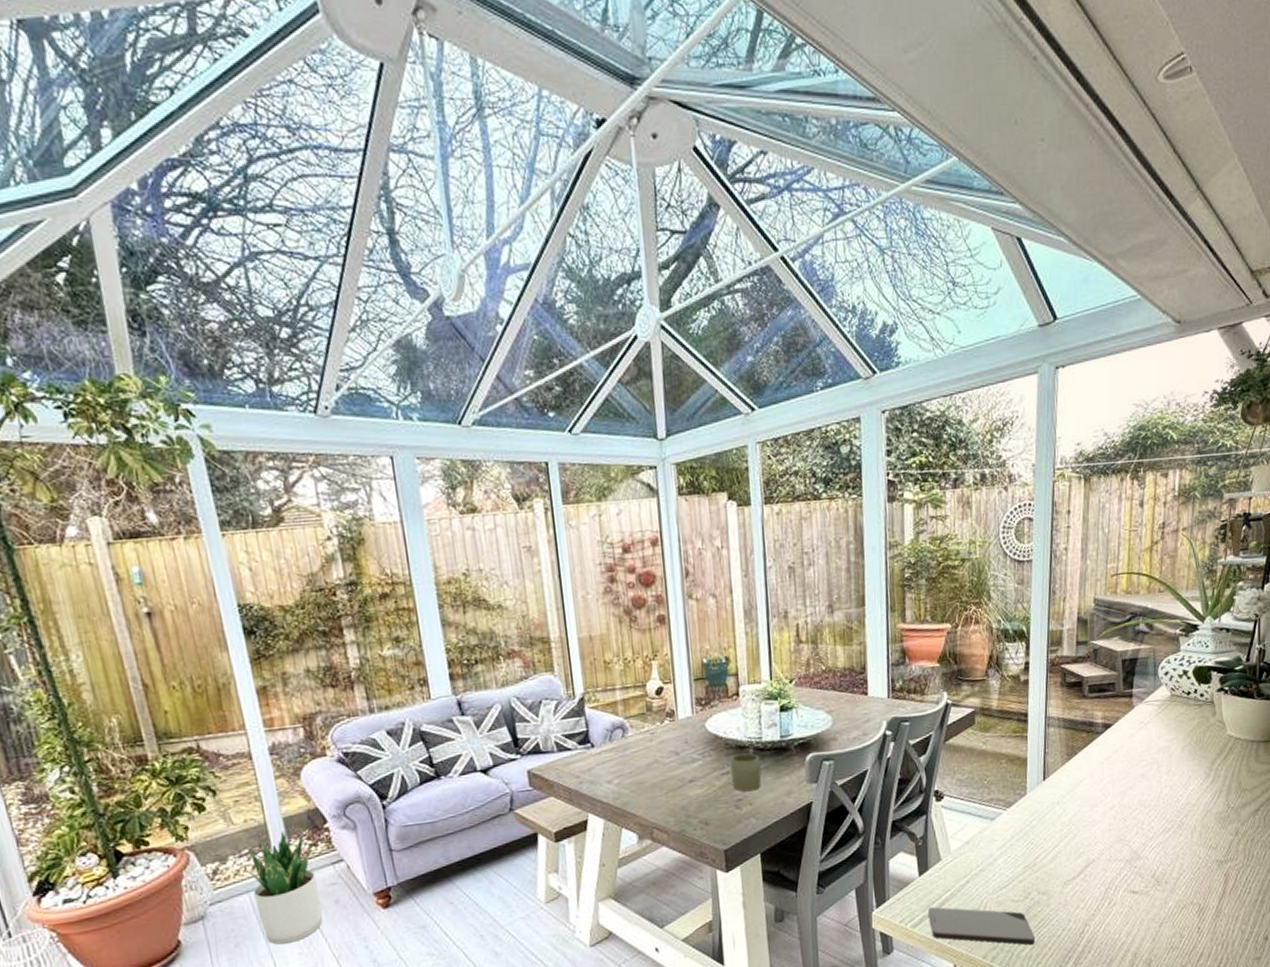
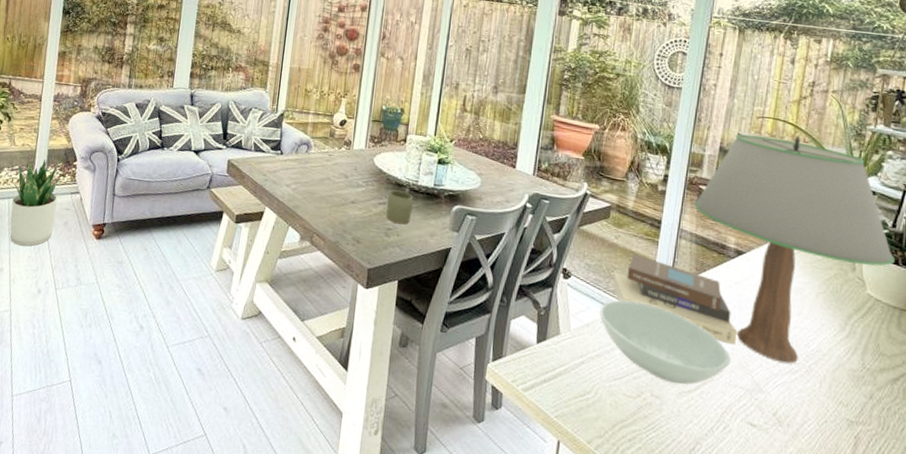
phone: present [928,907,1036,945] -> none [540,376,643,445]
soup bowl: none [978,803,1109,876] -> present [600,300,731,385]
books: none [985,755,1113,821] -> present [611,253,738,345]
table lamp: none [1057,586,1250,824] -> present [693,134,895,363]

